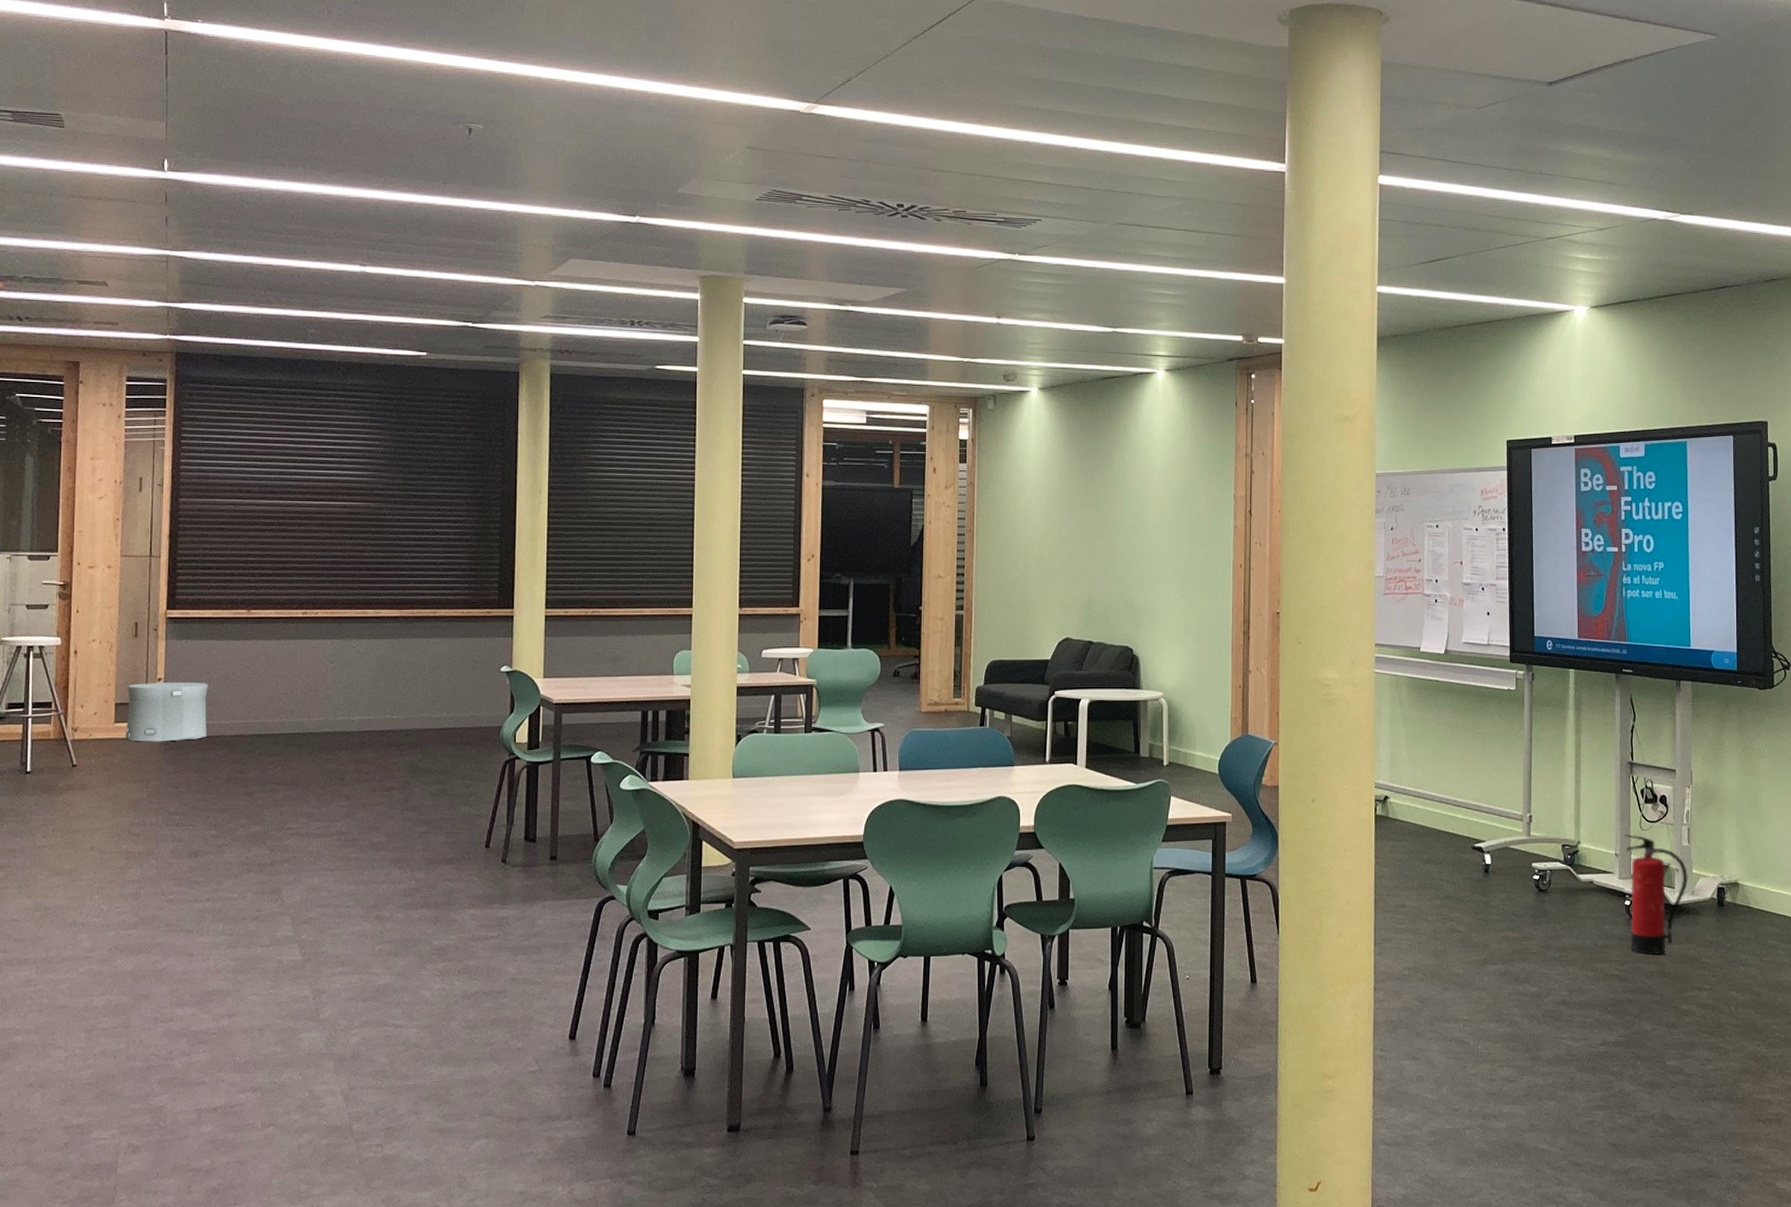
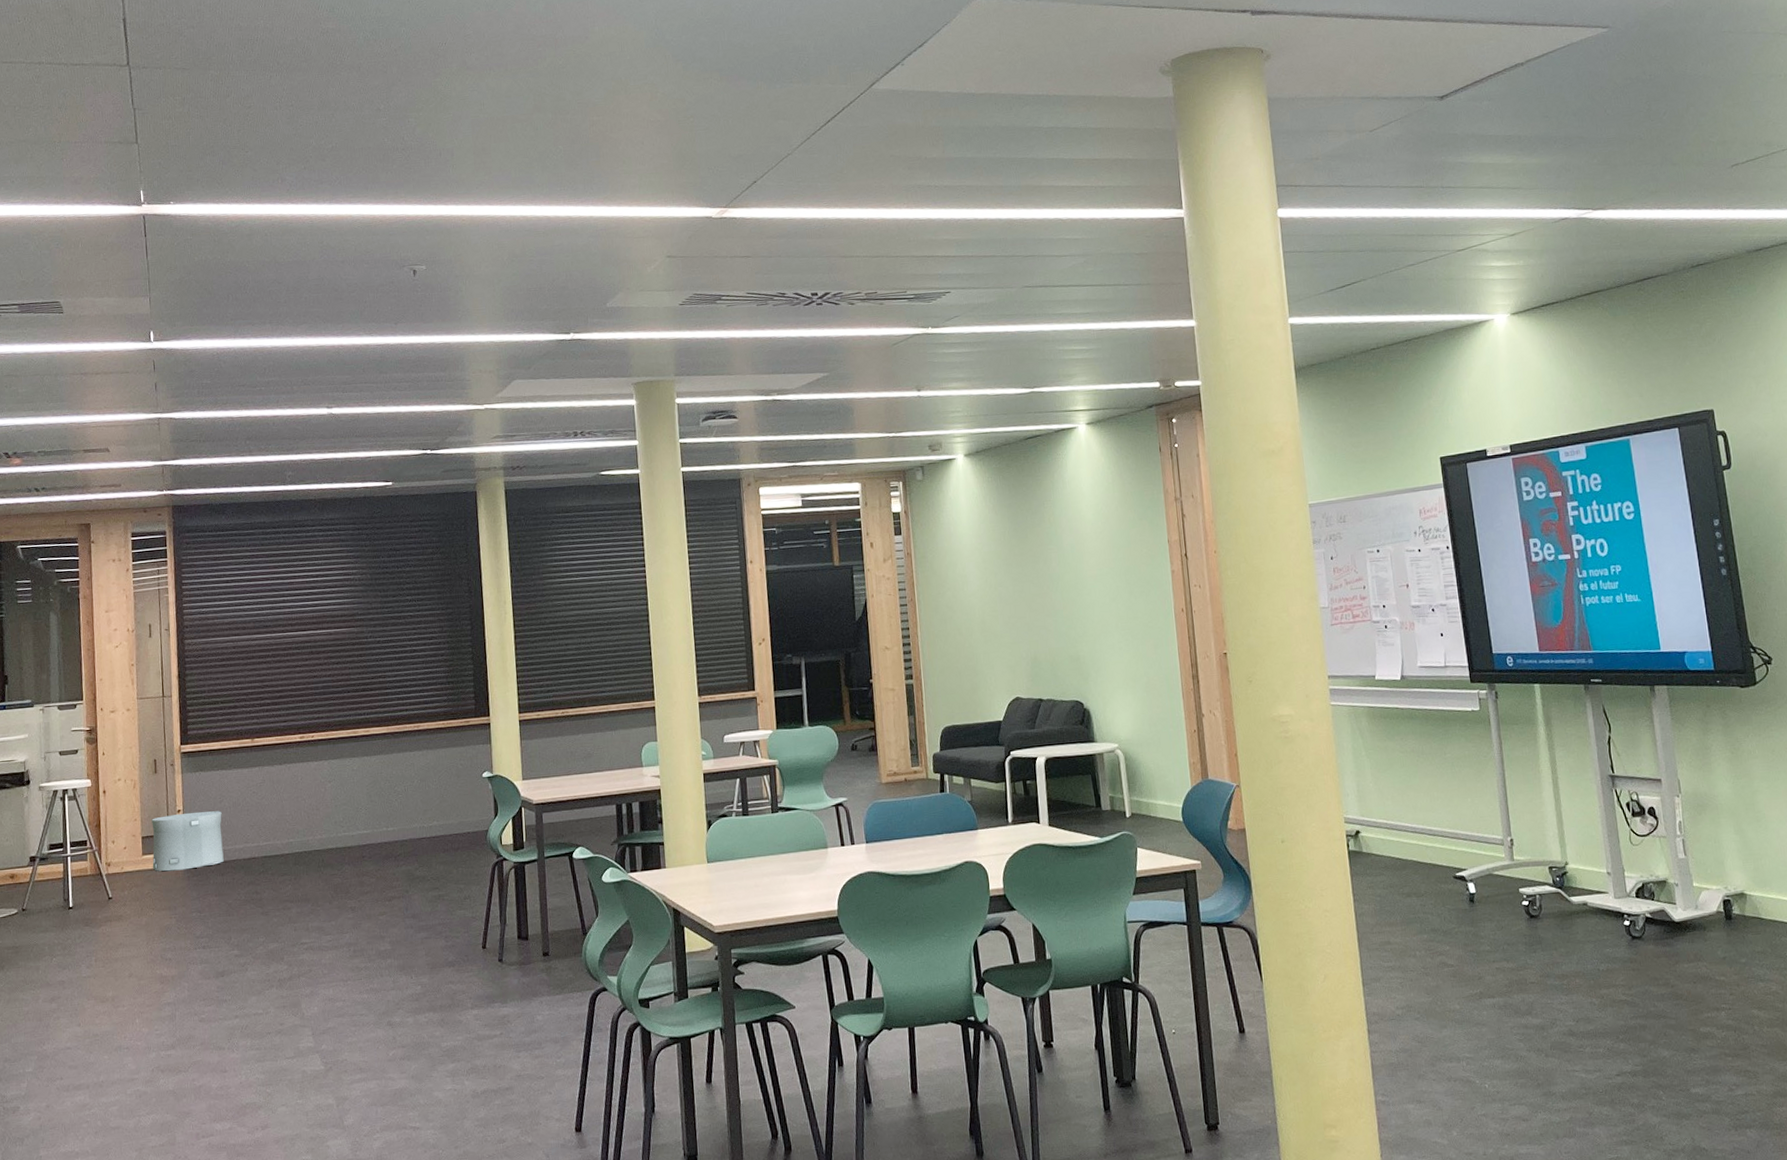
fire extinguisher: present [1624,834,1689,956] -> none [1614,851,1690,977]

